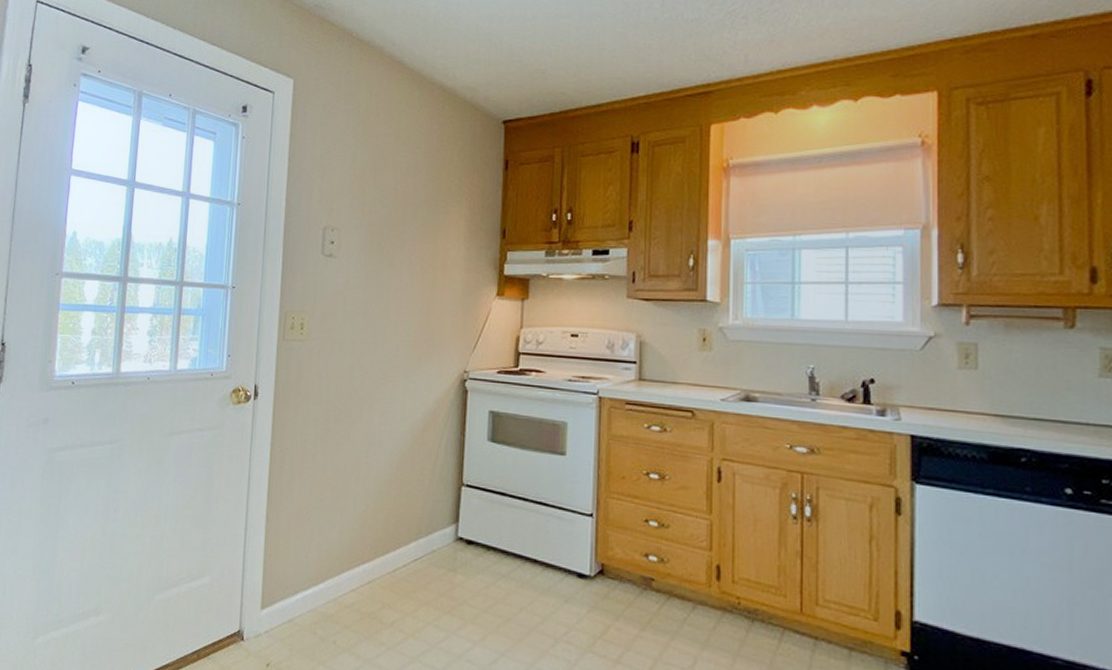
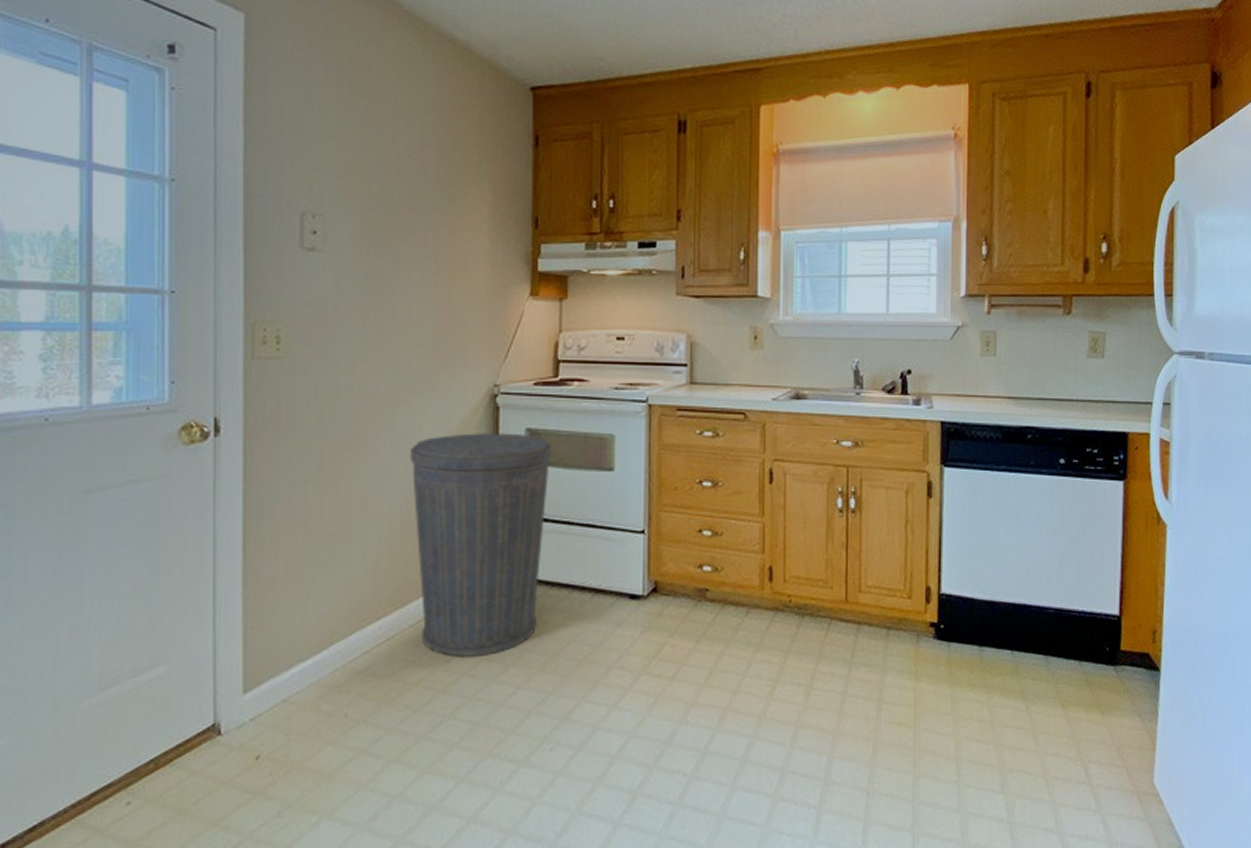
trash can: none [393,411,511,610] -> present [409,433,552,657]

